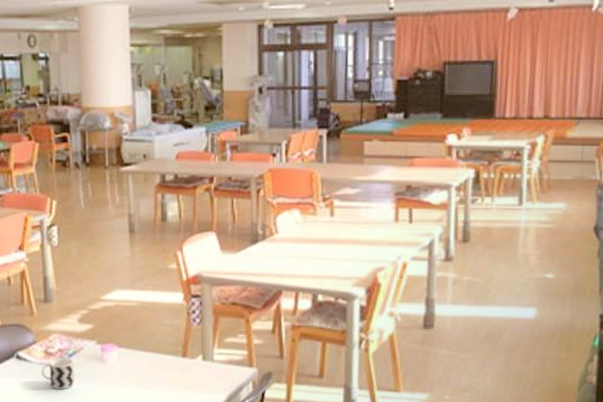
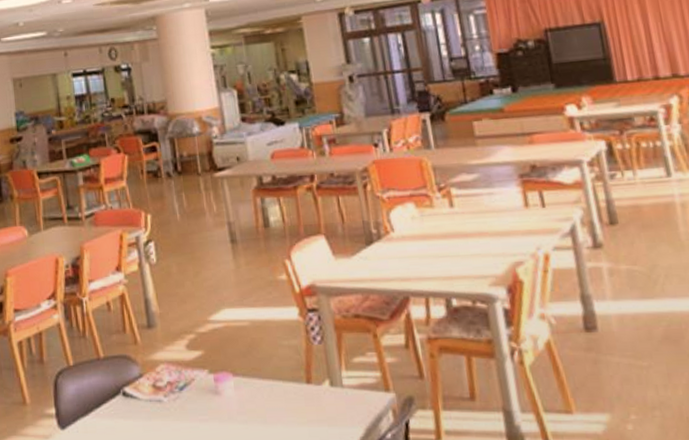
cup: present [42,358,75,389] -> none [151,392,190,430]

